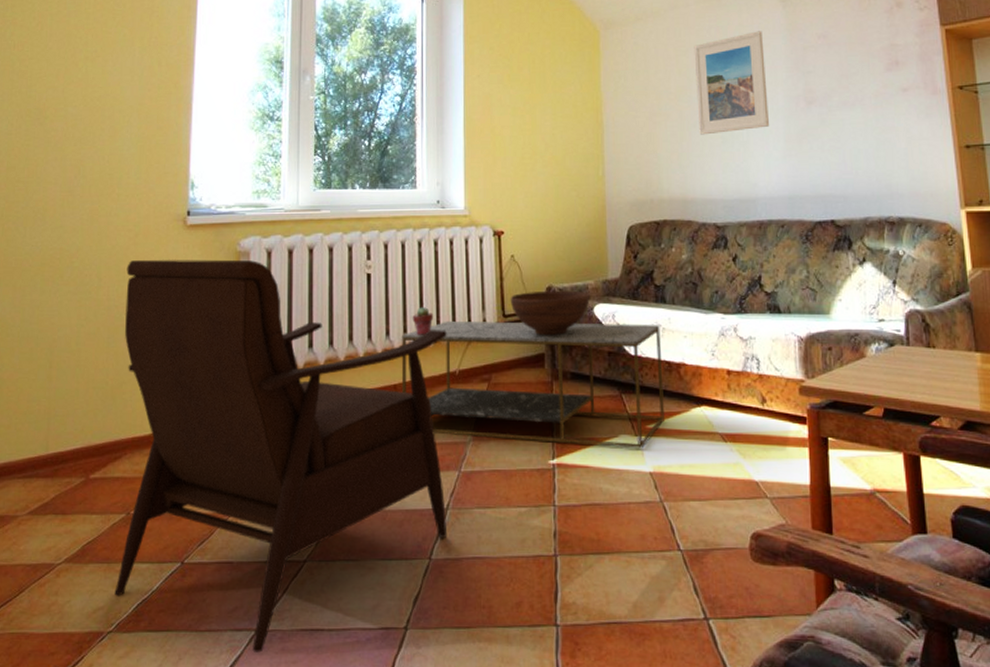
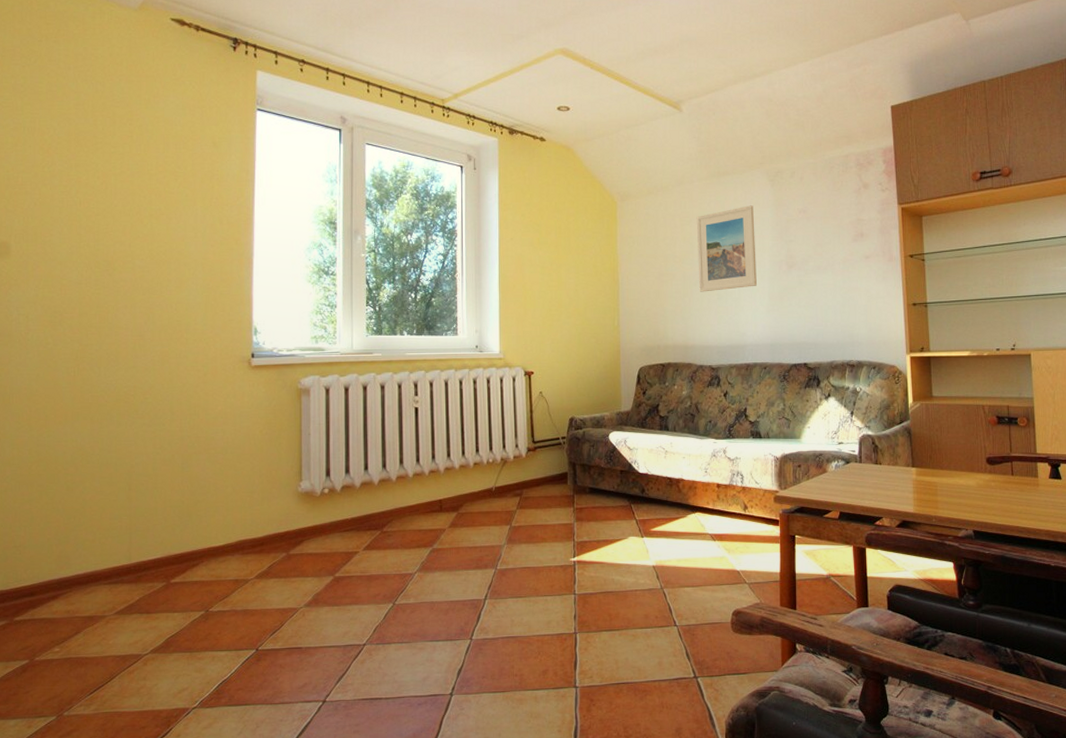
armchair: present [115,259,448,653] -> none [197,396,486,719]
coffee table: present [402,320,664,449] -> none [446,446,665,548]
potted succulent: present [412,307,434,335] -> none [455,435,473,459]
fruit bowl: present [510,290,590,336] -> none [538,421,606,458]

